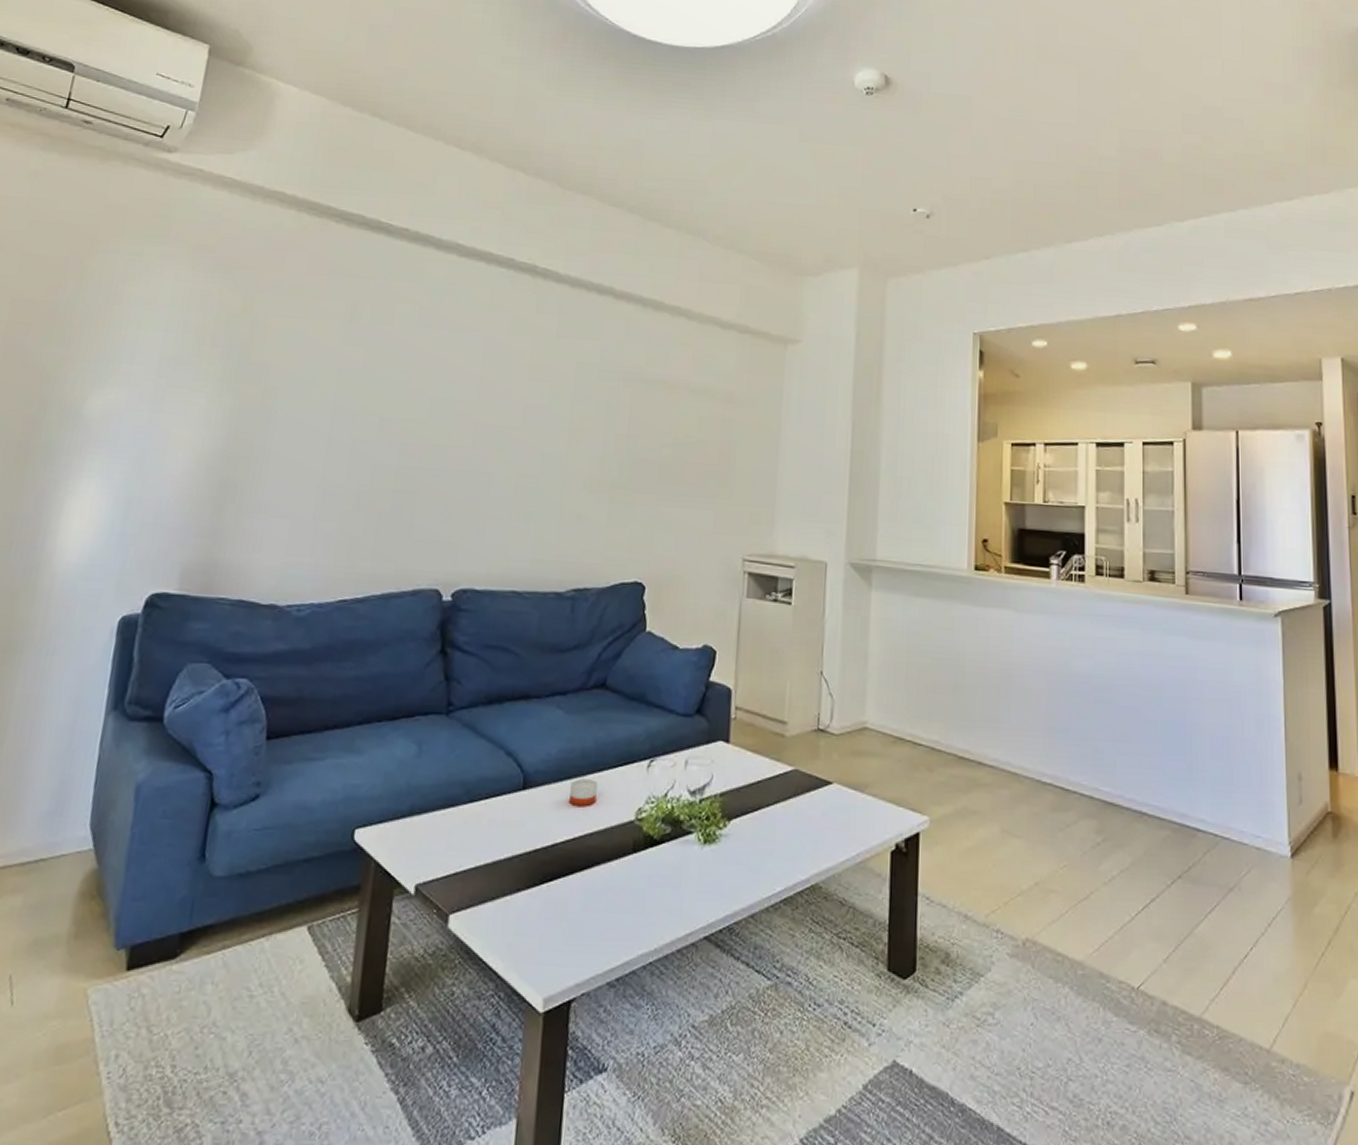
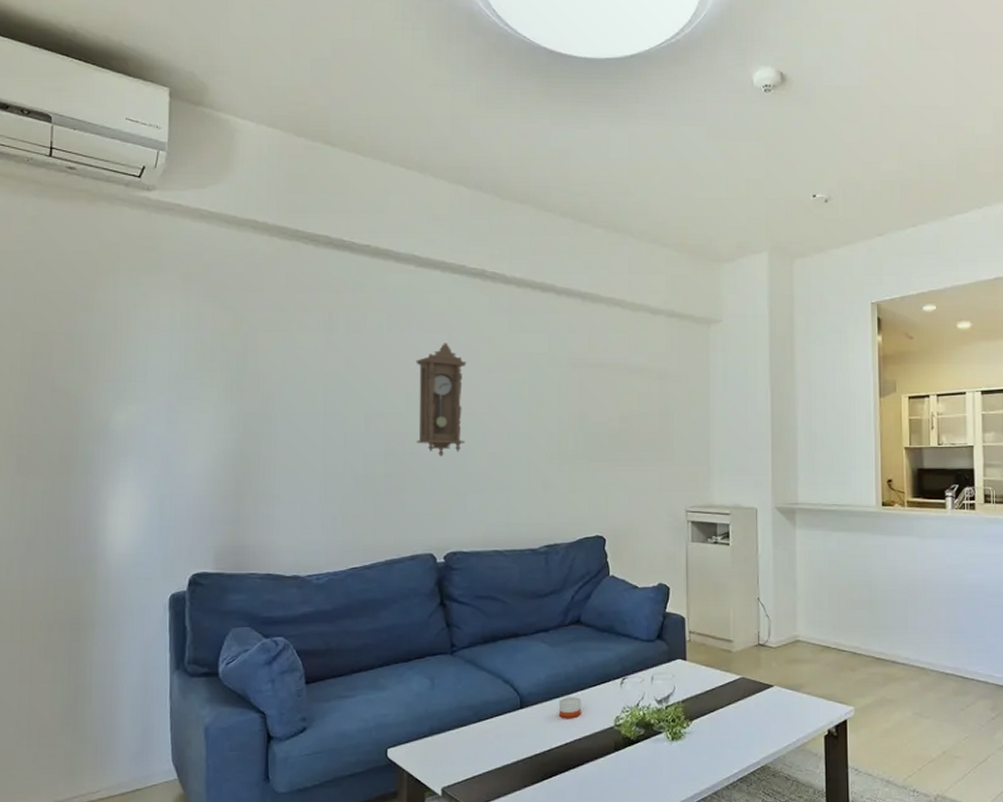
pendulum clock: none [434,343,504,475] -> present [416,343,467,456]

